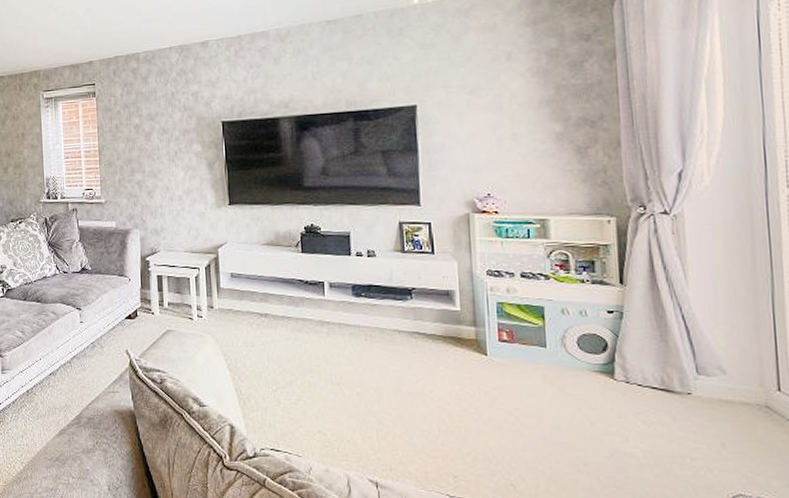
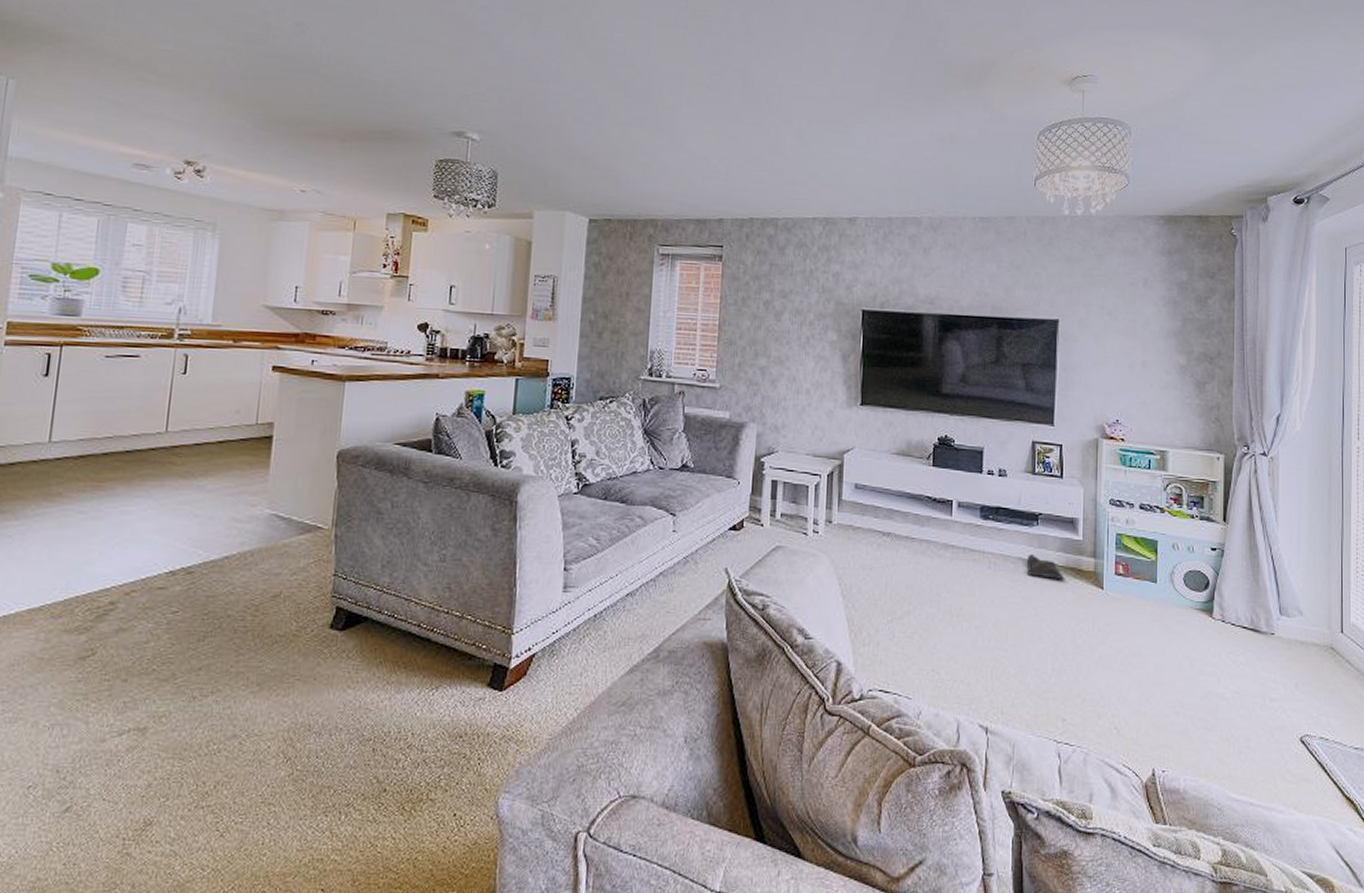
bag: none [404,326,445,348] -> present [1027,554,1065,579]

